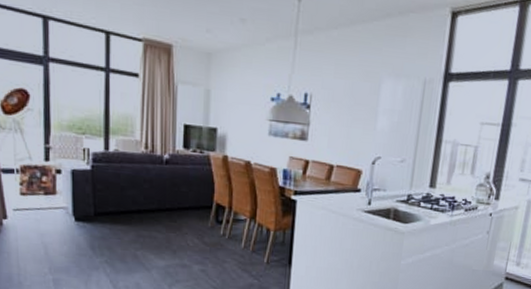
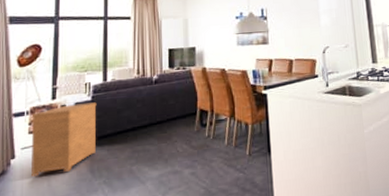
nightstand: none [22,170,97,243] -> present [31,102,97,177]

